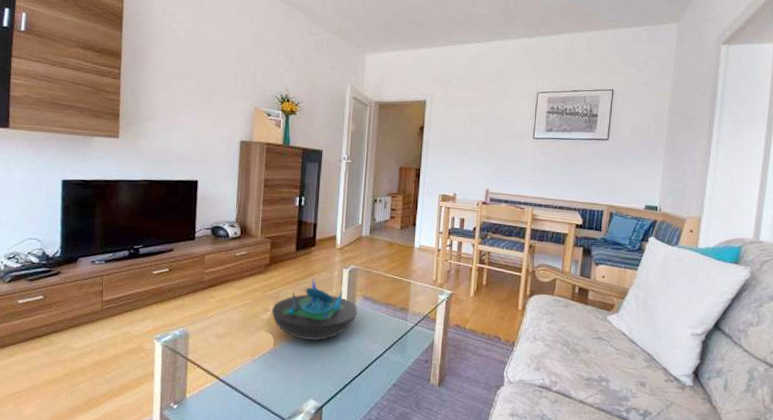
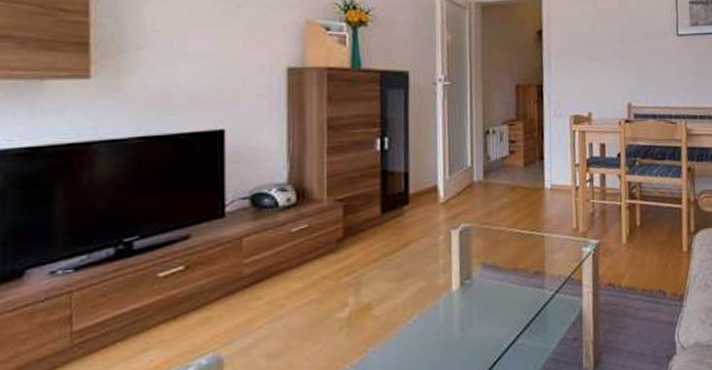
decorative bowl: present [272,278,357,341] -> none [352,249,476,339]

